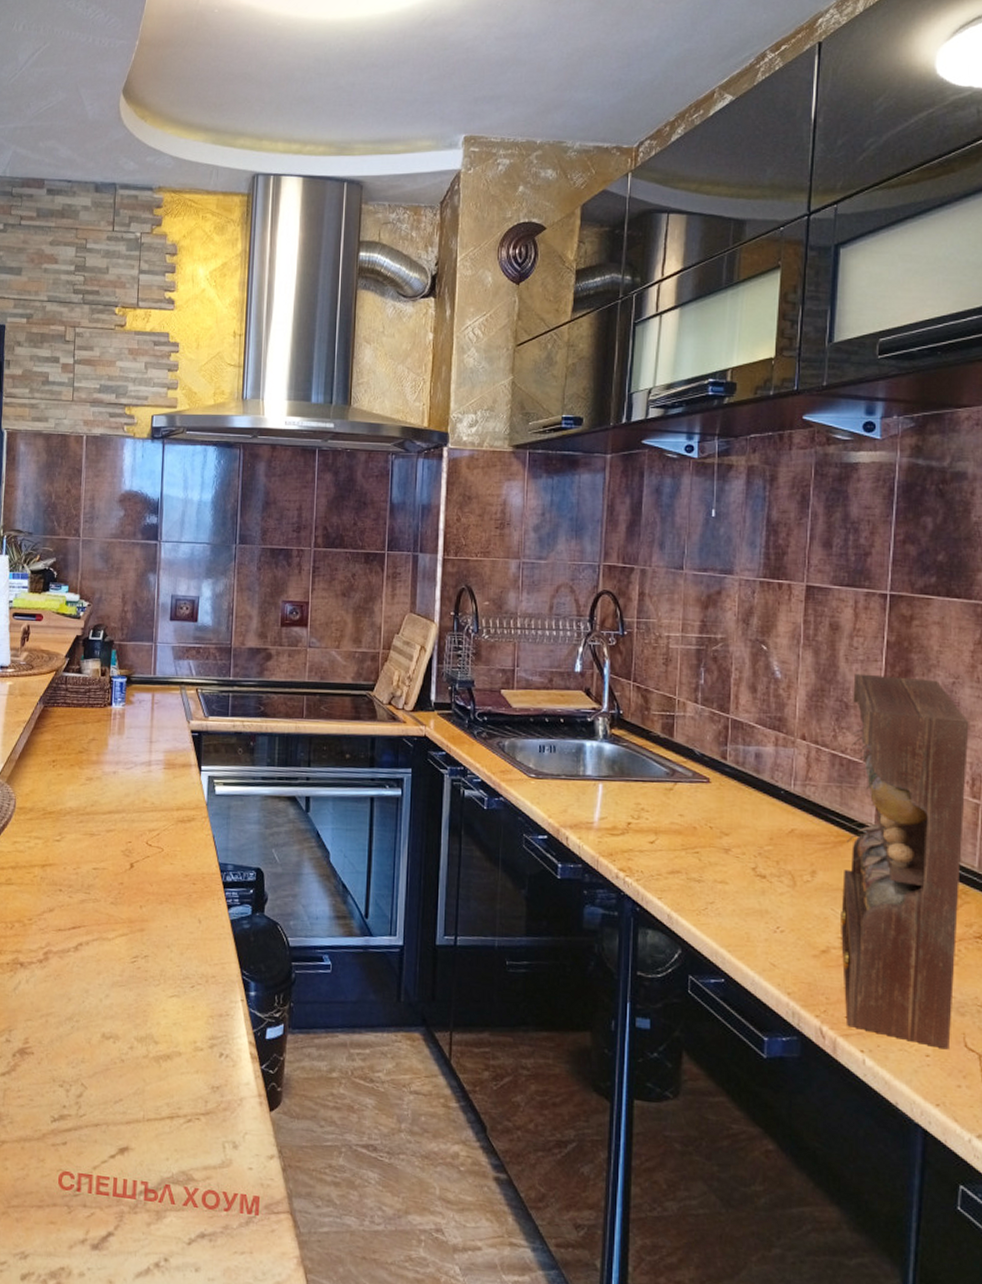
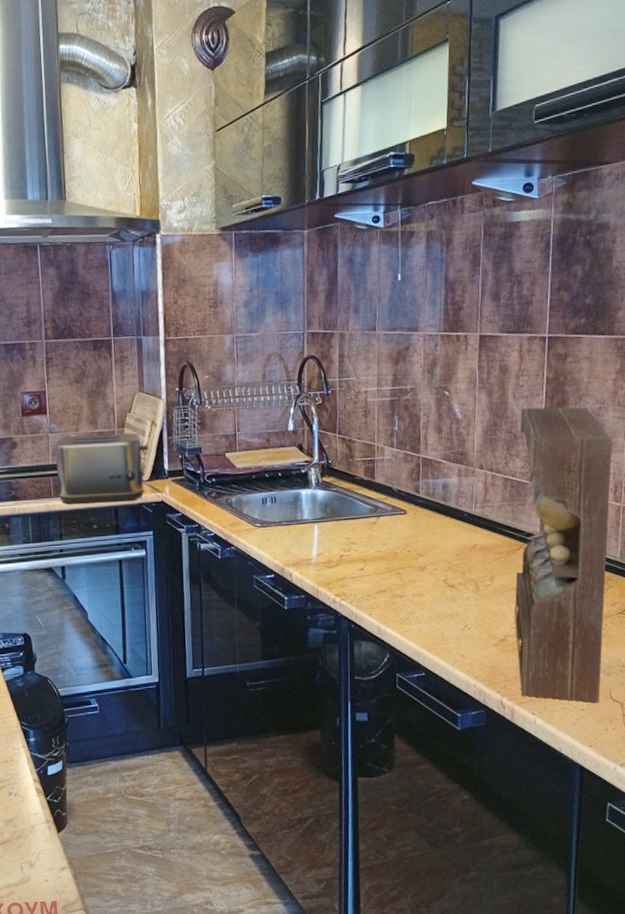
toaster: none [311,652,416,732] -> present [54,432,149,504]

